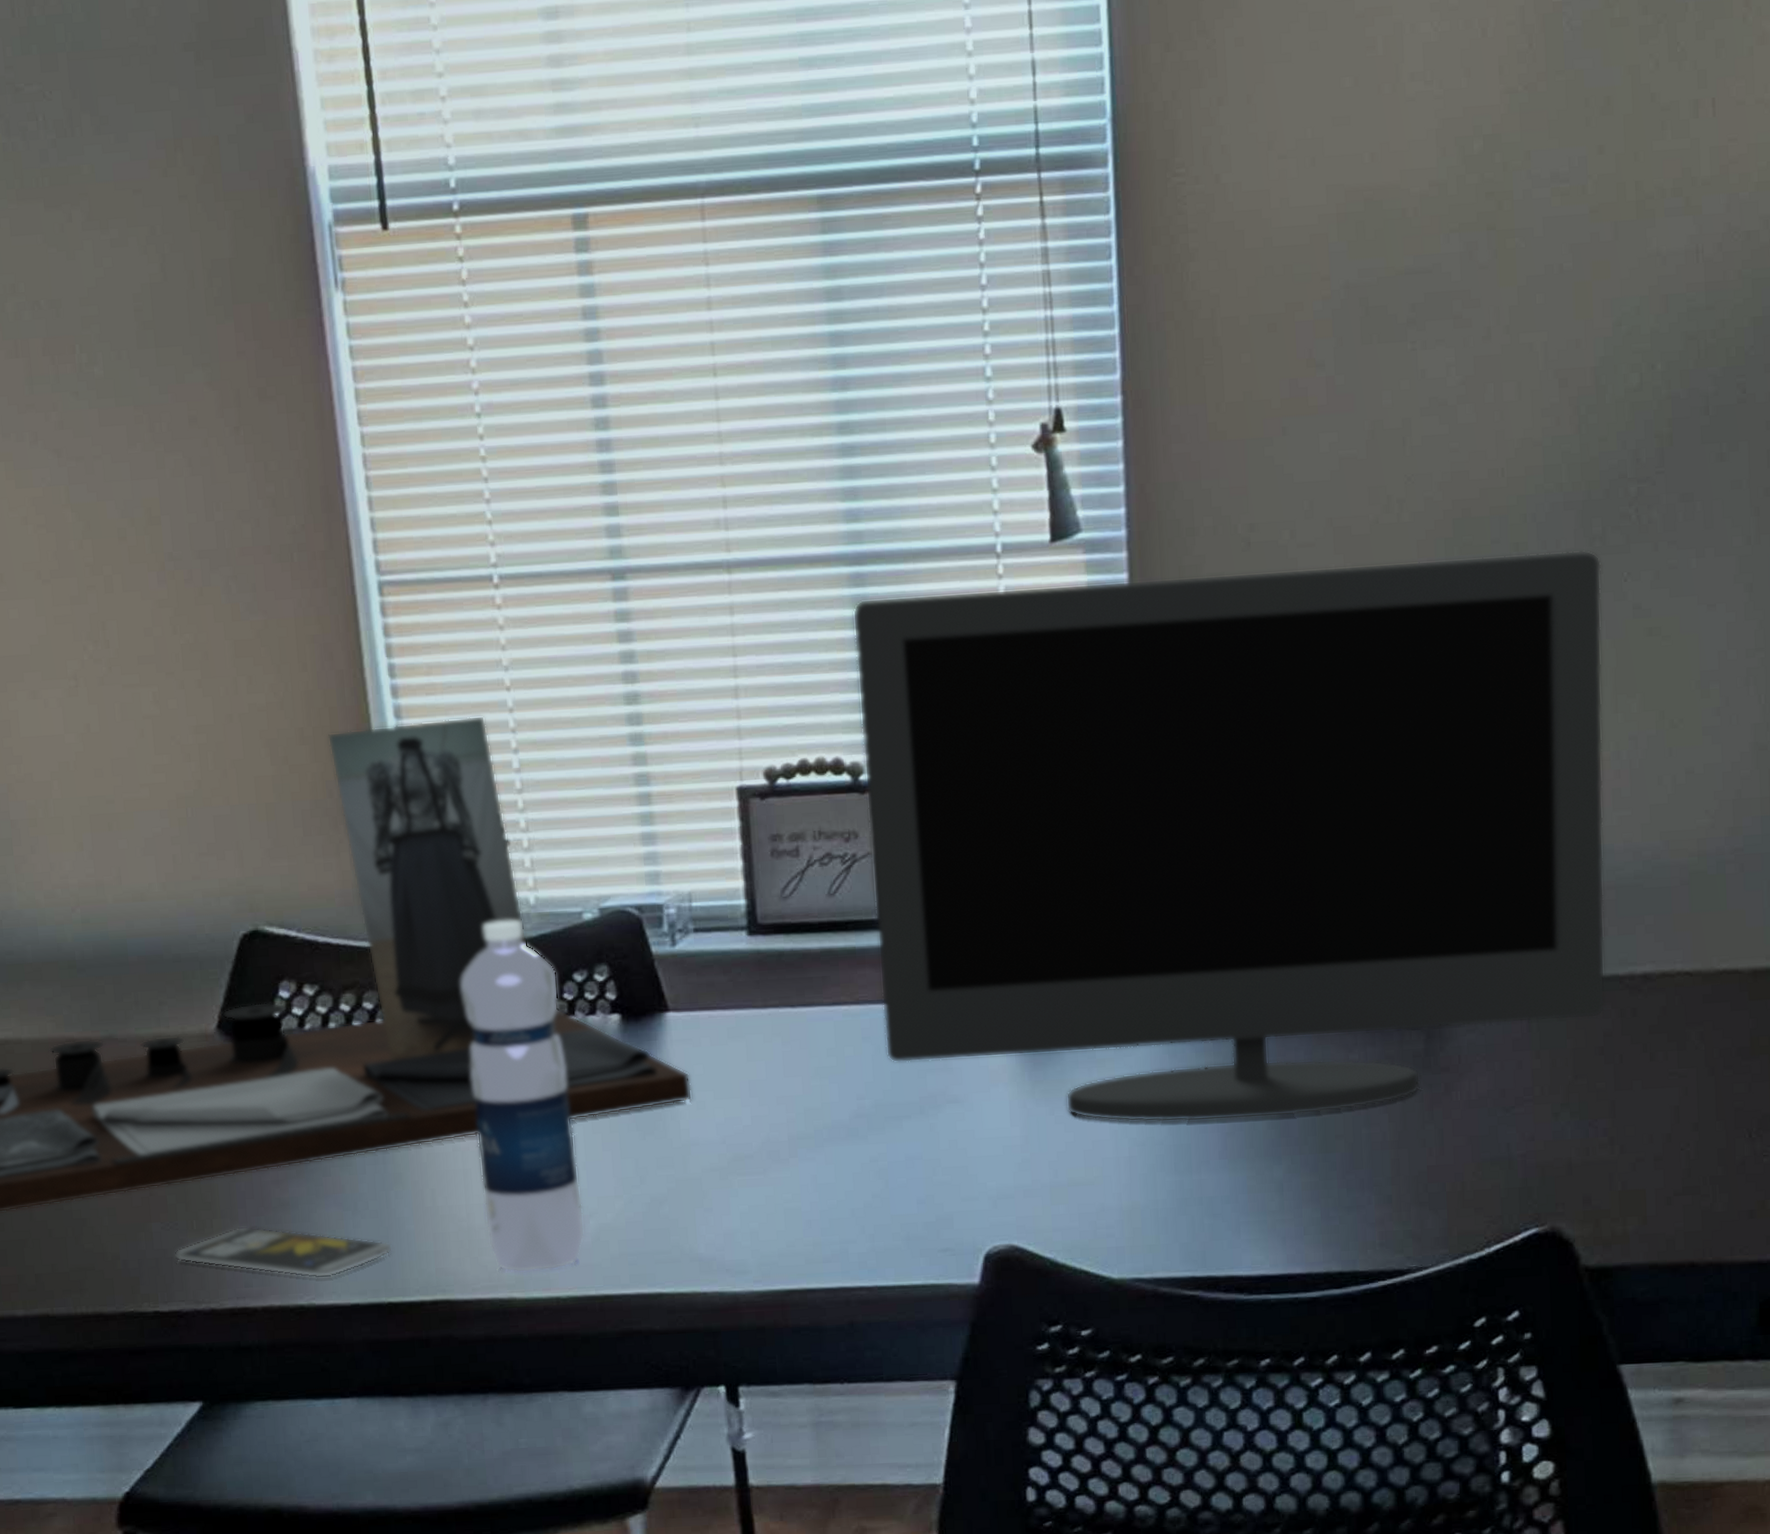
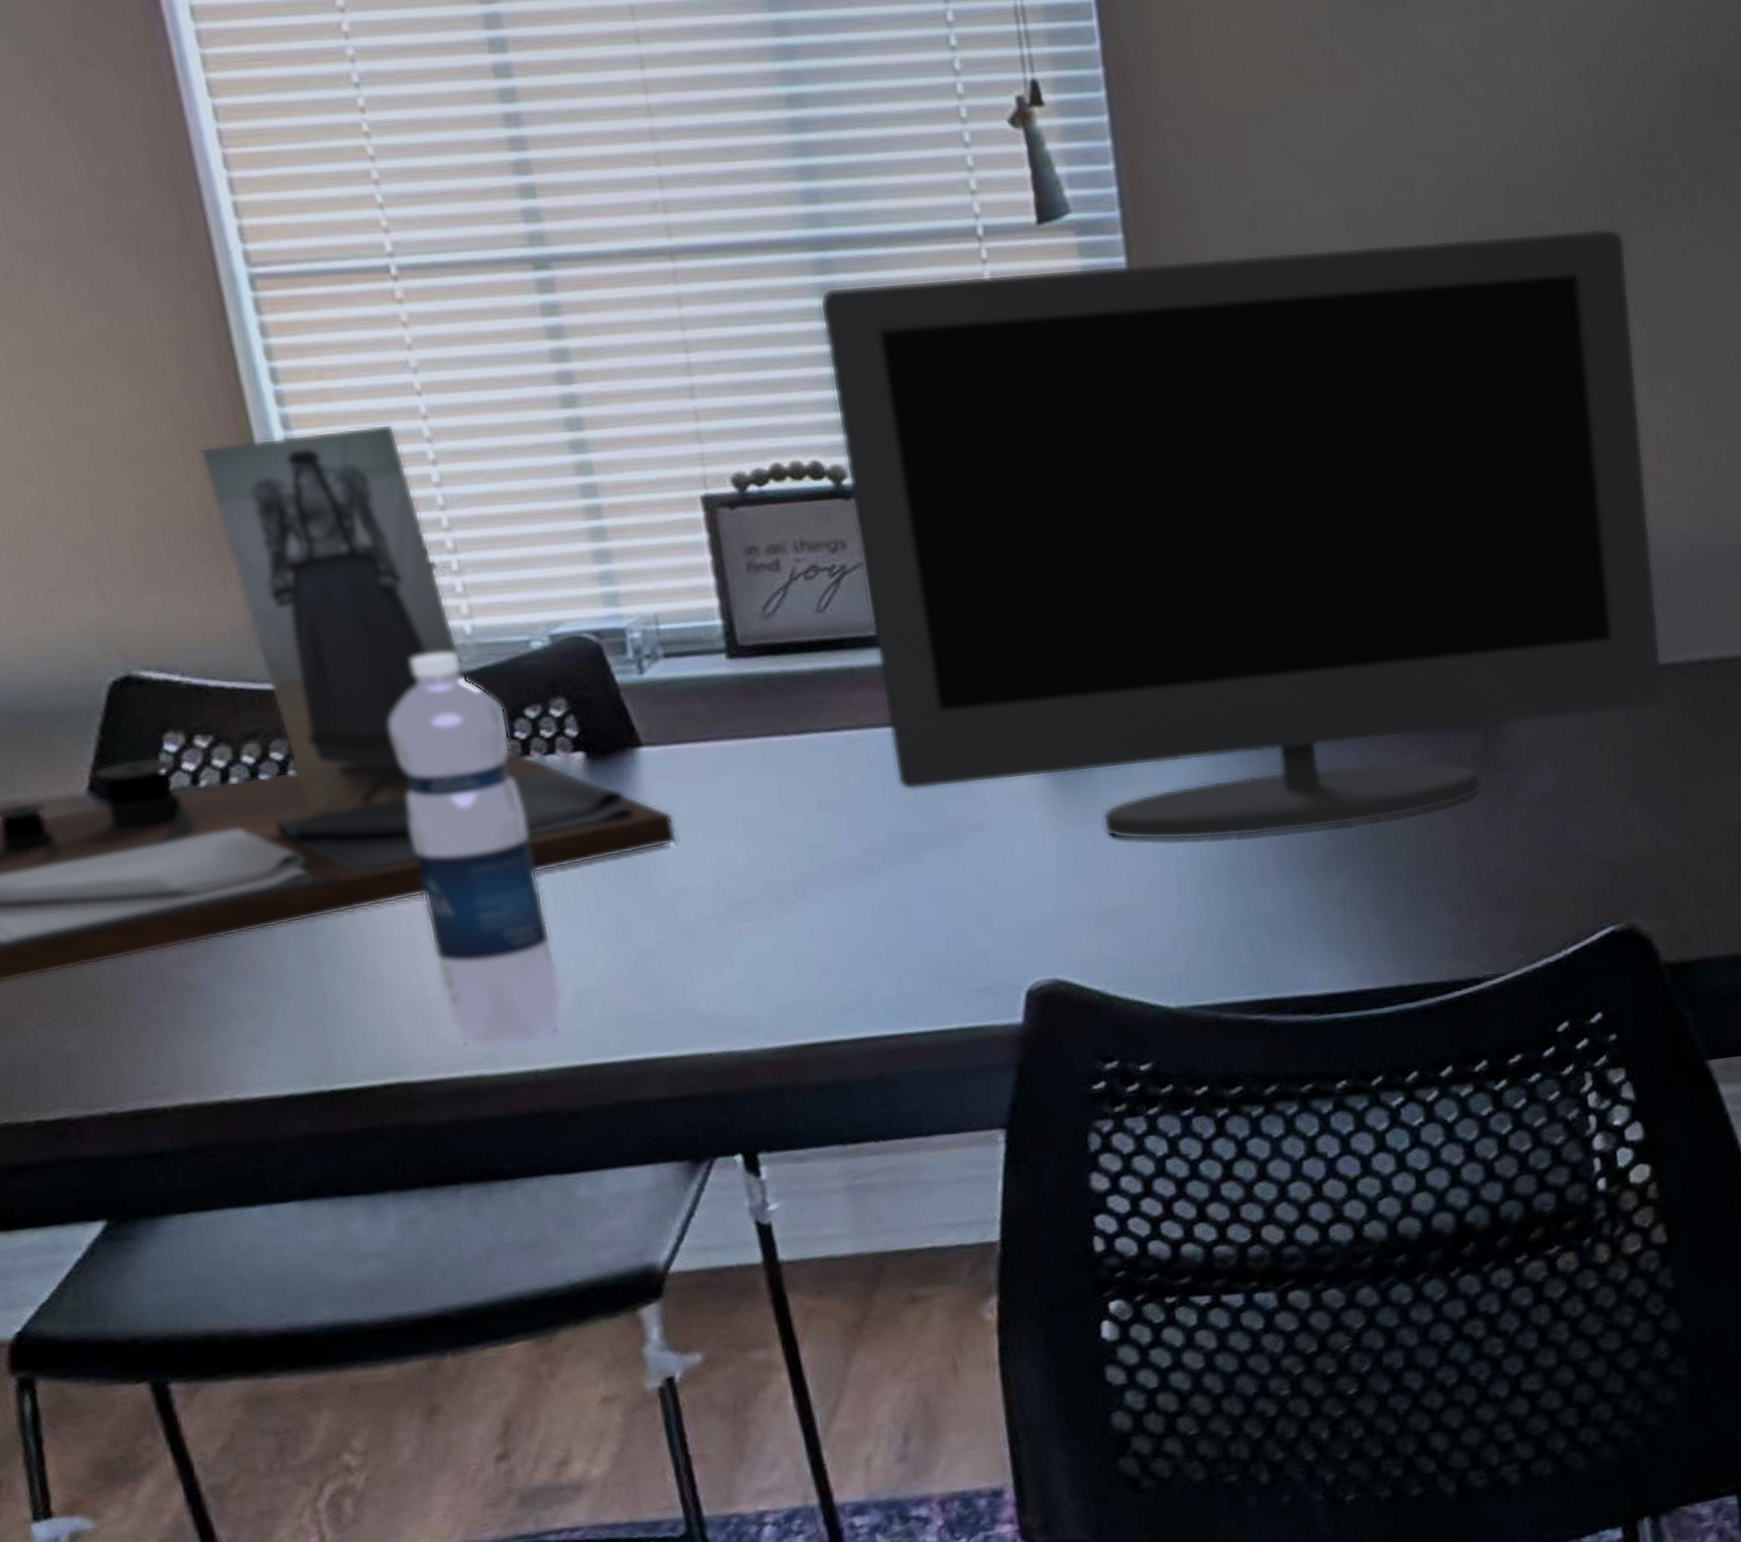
smartphone: present [174,1226,393,1278] -> none [55,1015,331,1069]

